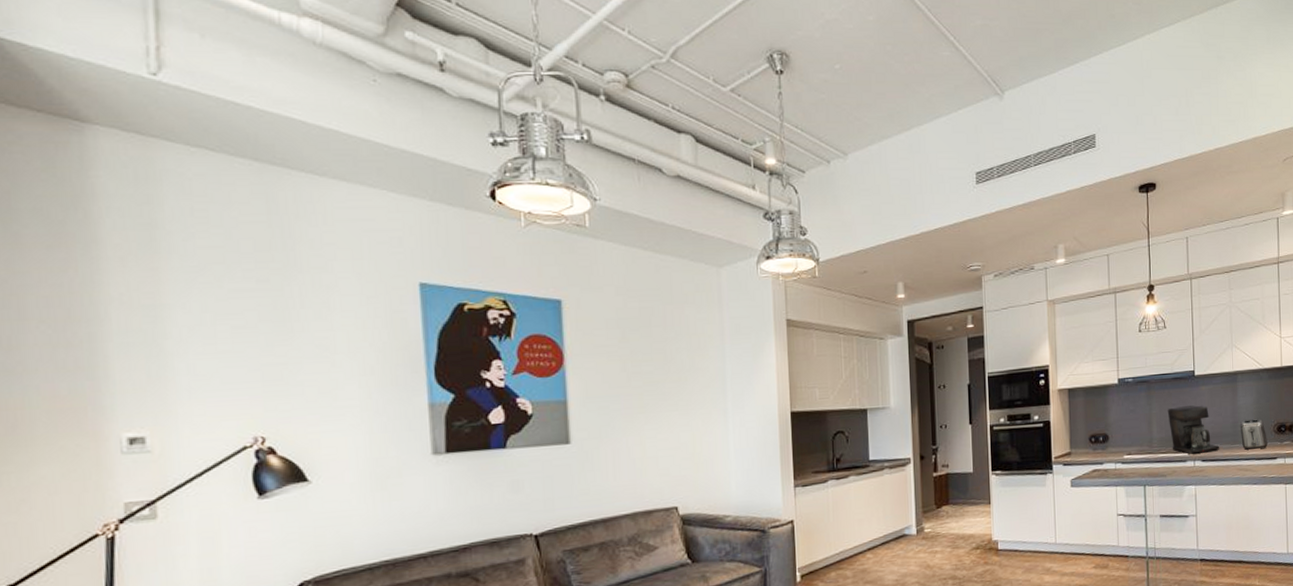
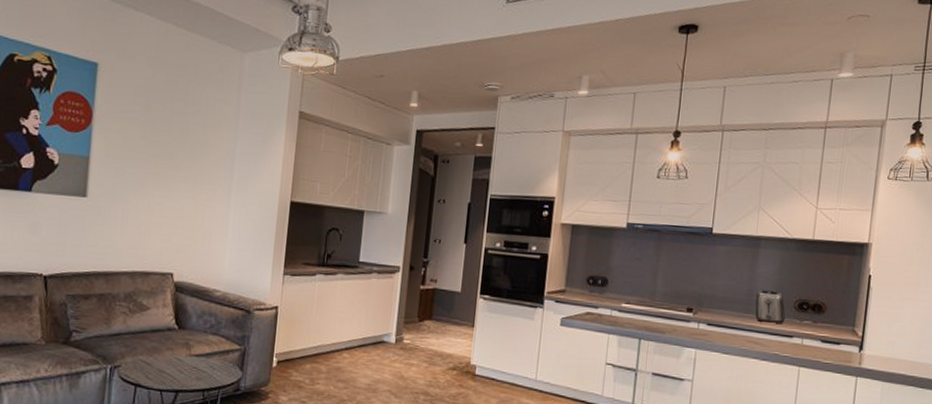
coffee maker: present [1167,405,1220,454] -> none [676,263,730,317]

